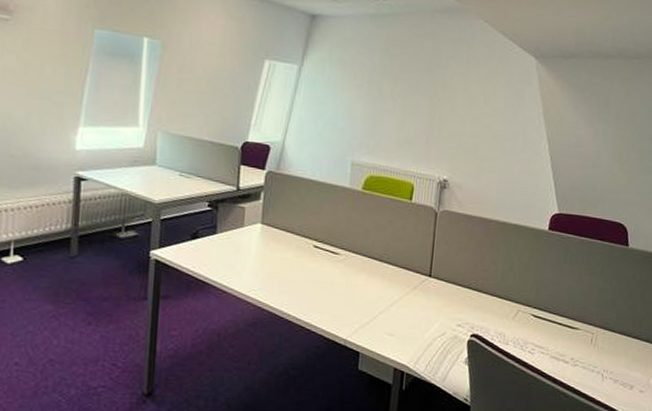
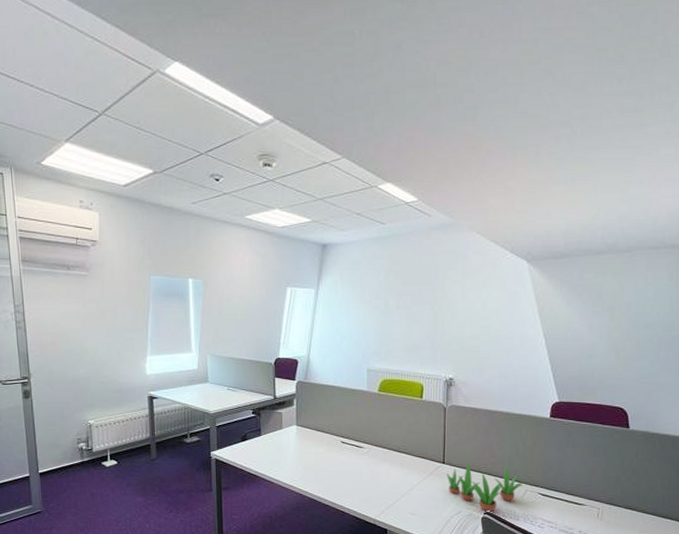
succulent plant: none [431,276,517,334] -> present [446,462,525,512]

